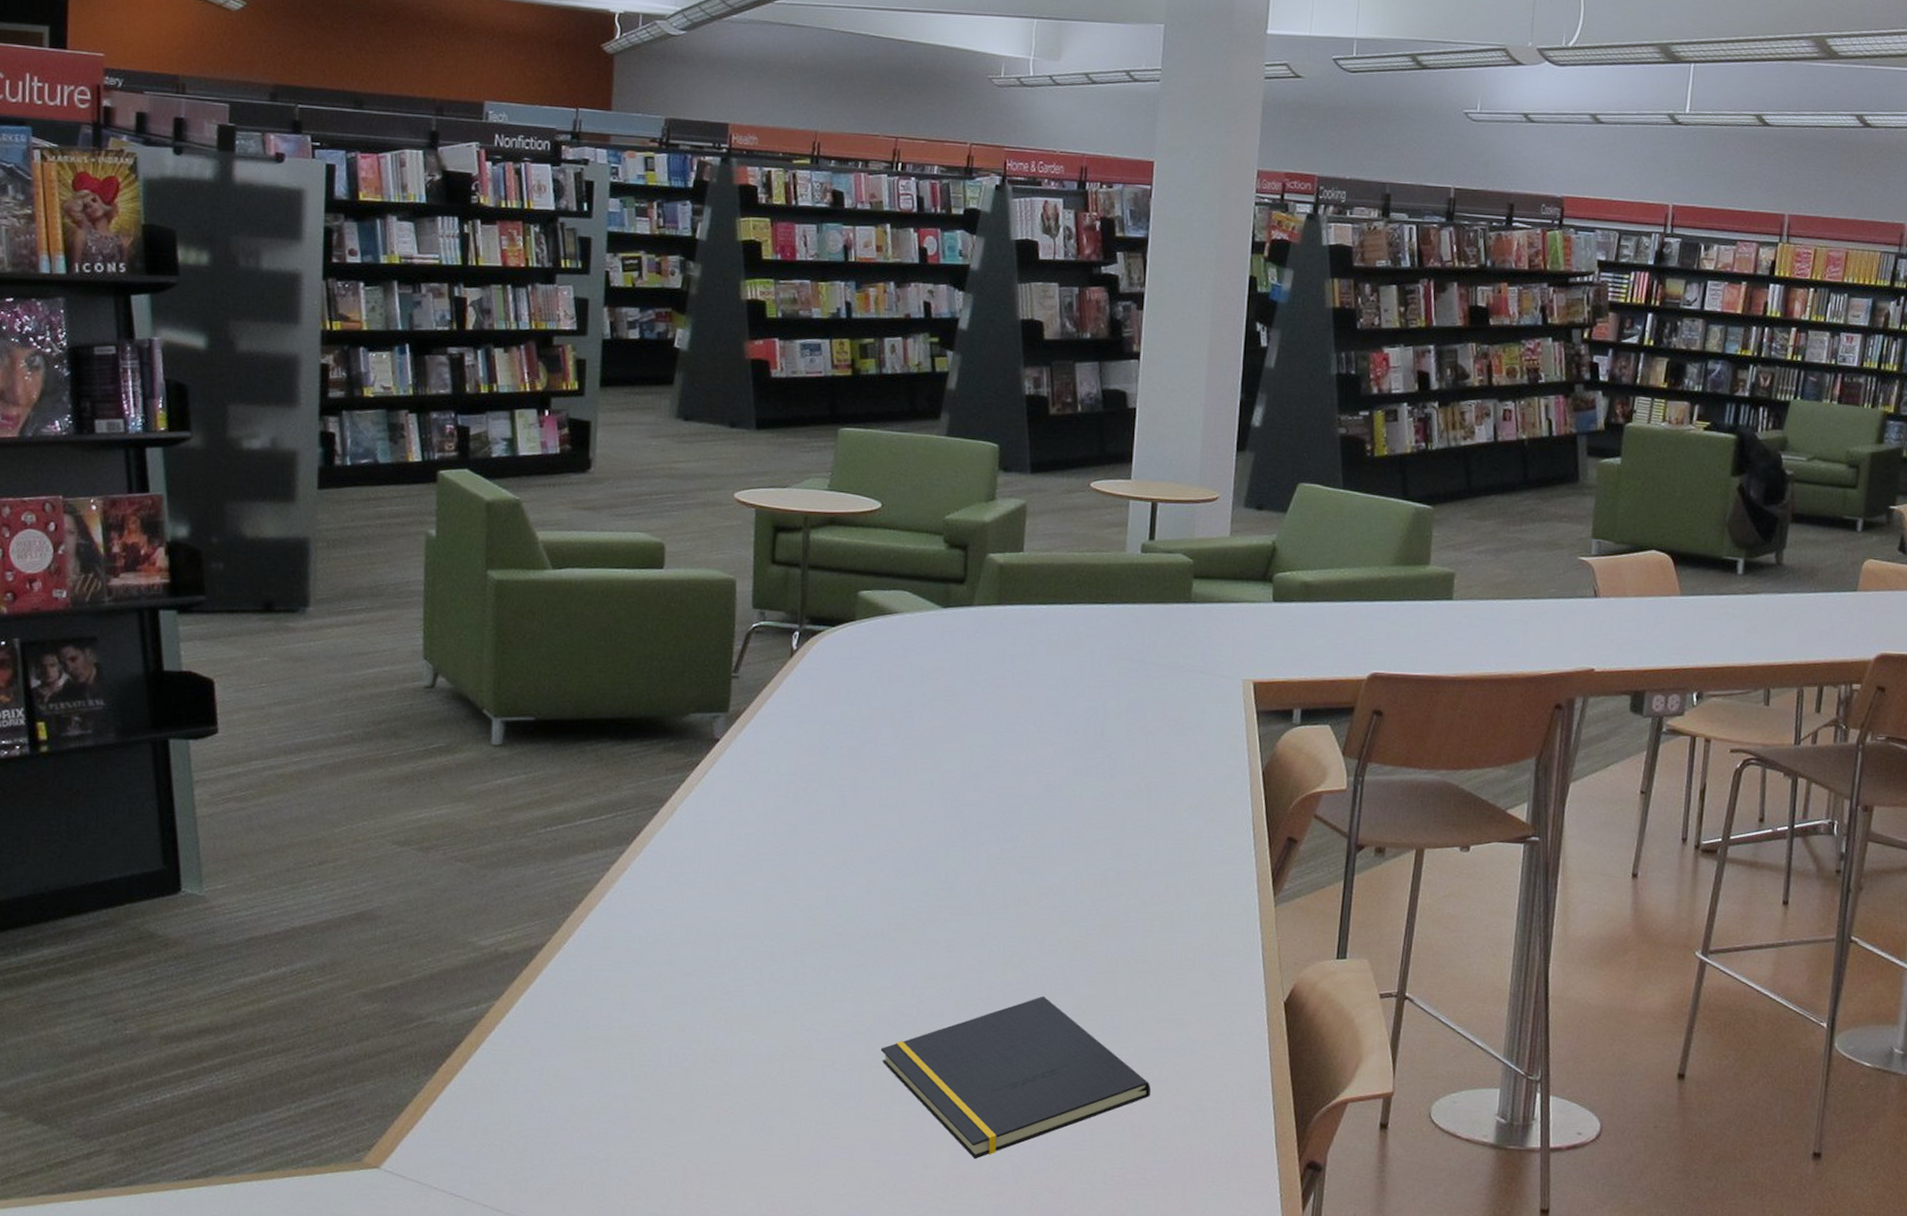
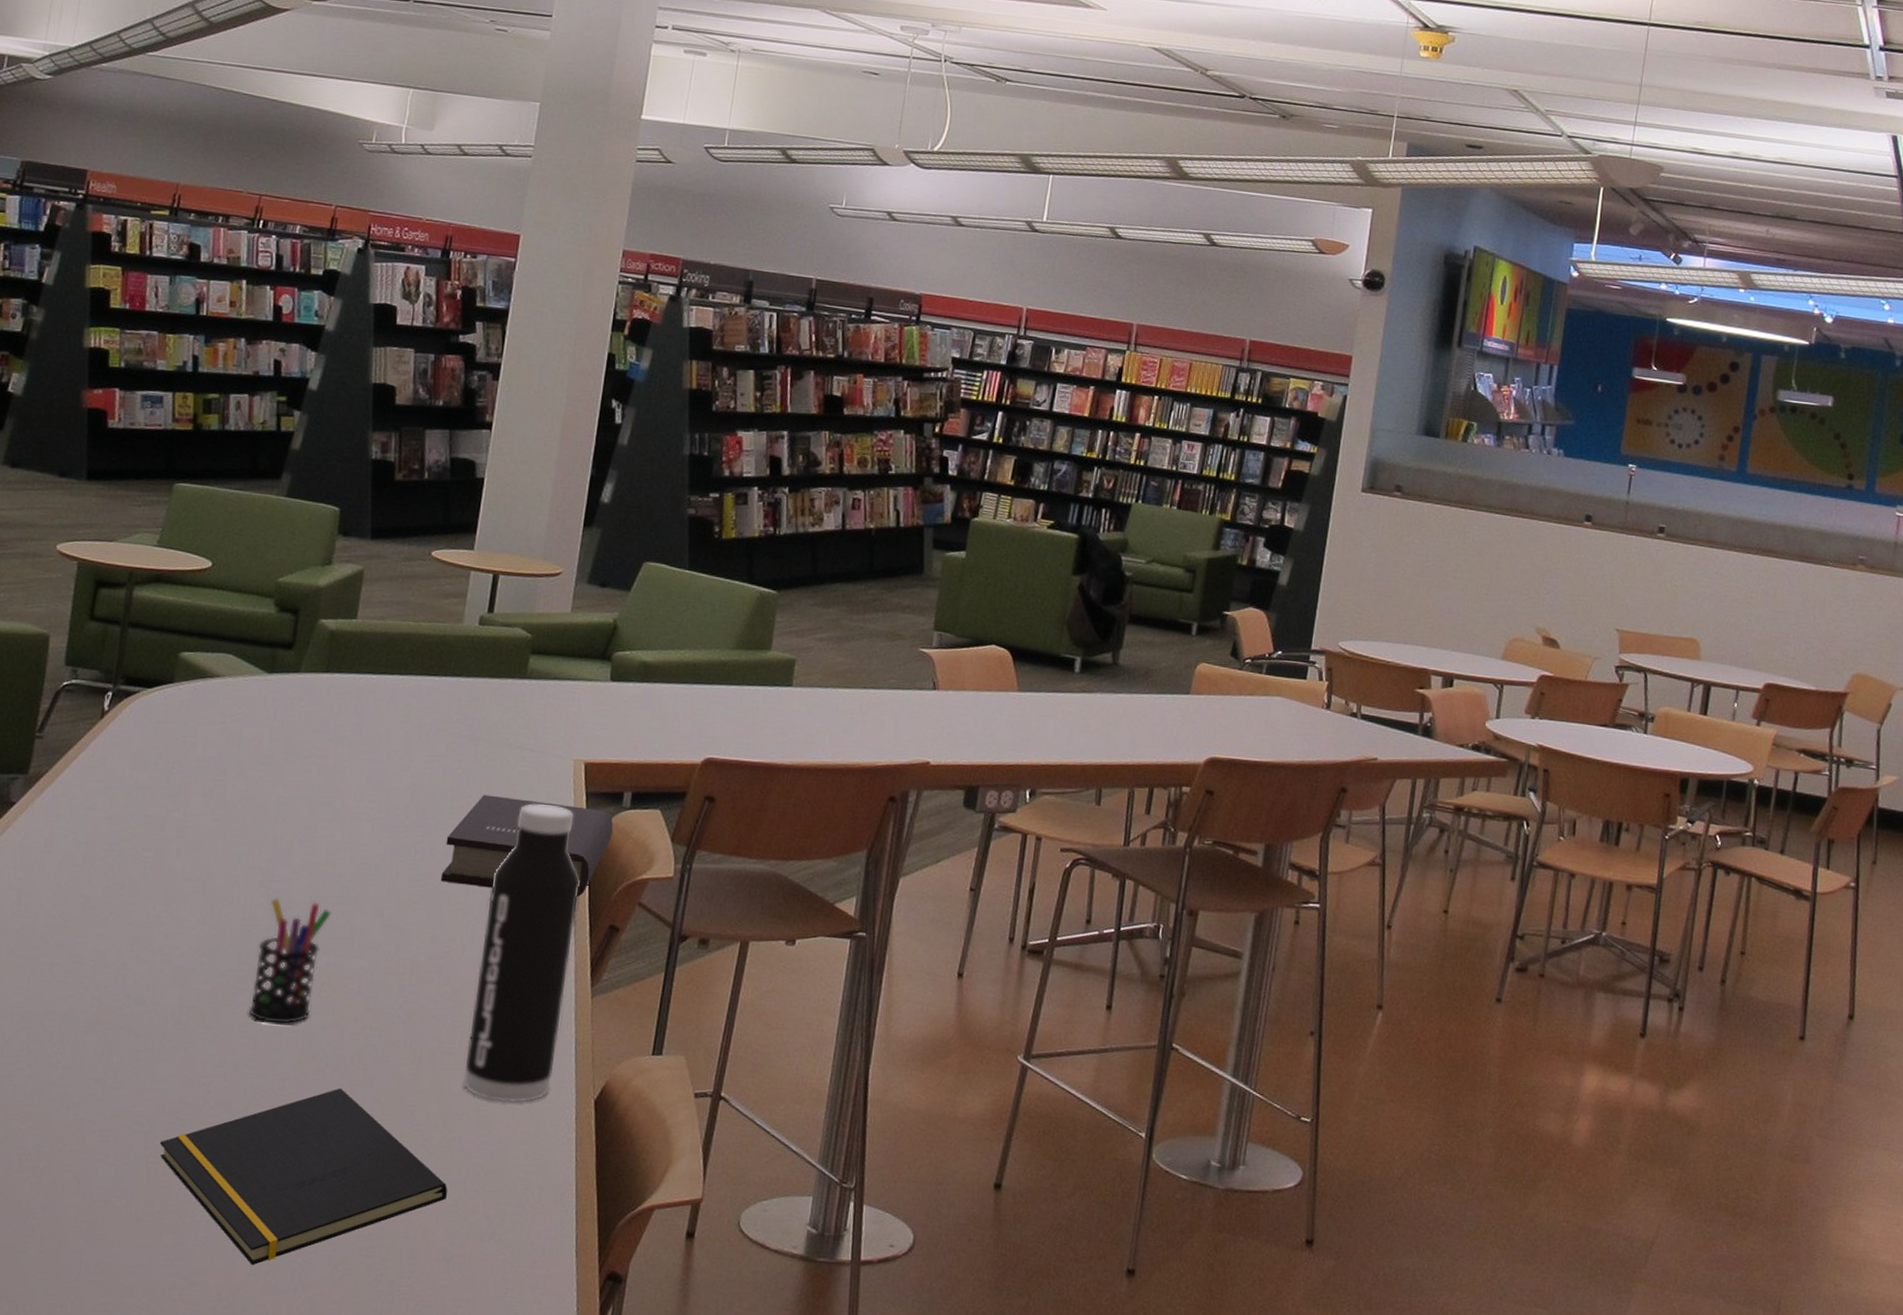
pen holder: none [952,821,1022,938] -> present [249,898,331,1024]
book: none [1122,716,1285,811] -> present [440,794,614,897]
water bottle: none [1158,724,1256,1007] -> present [463,804,580,1103]

